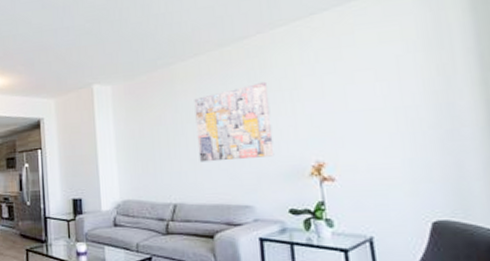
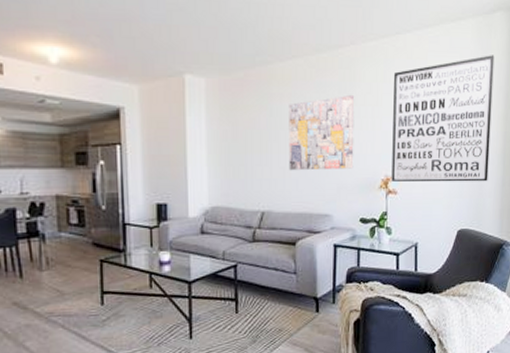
wall art: none [313,14,471,167] -> present [391,55,495,182]

